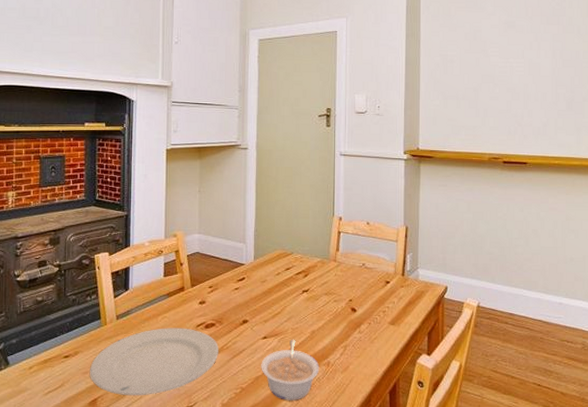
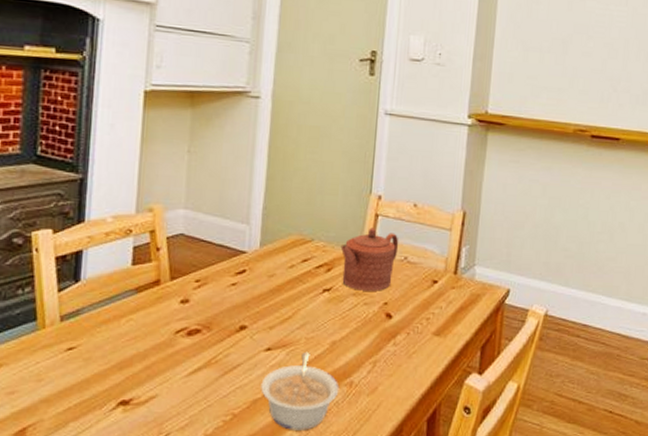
plate: present [89,328,218,396] -> none [16,334,204,425]
teapot: none [313,242,358,291] -> present [340,228,399,291]

